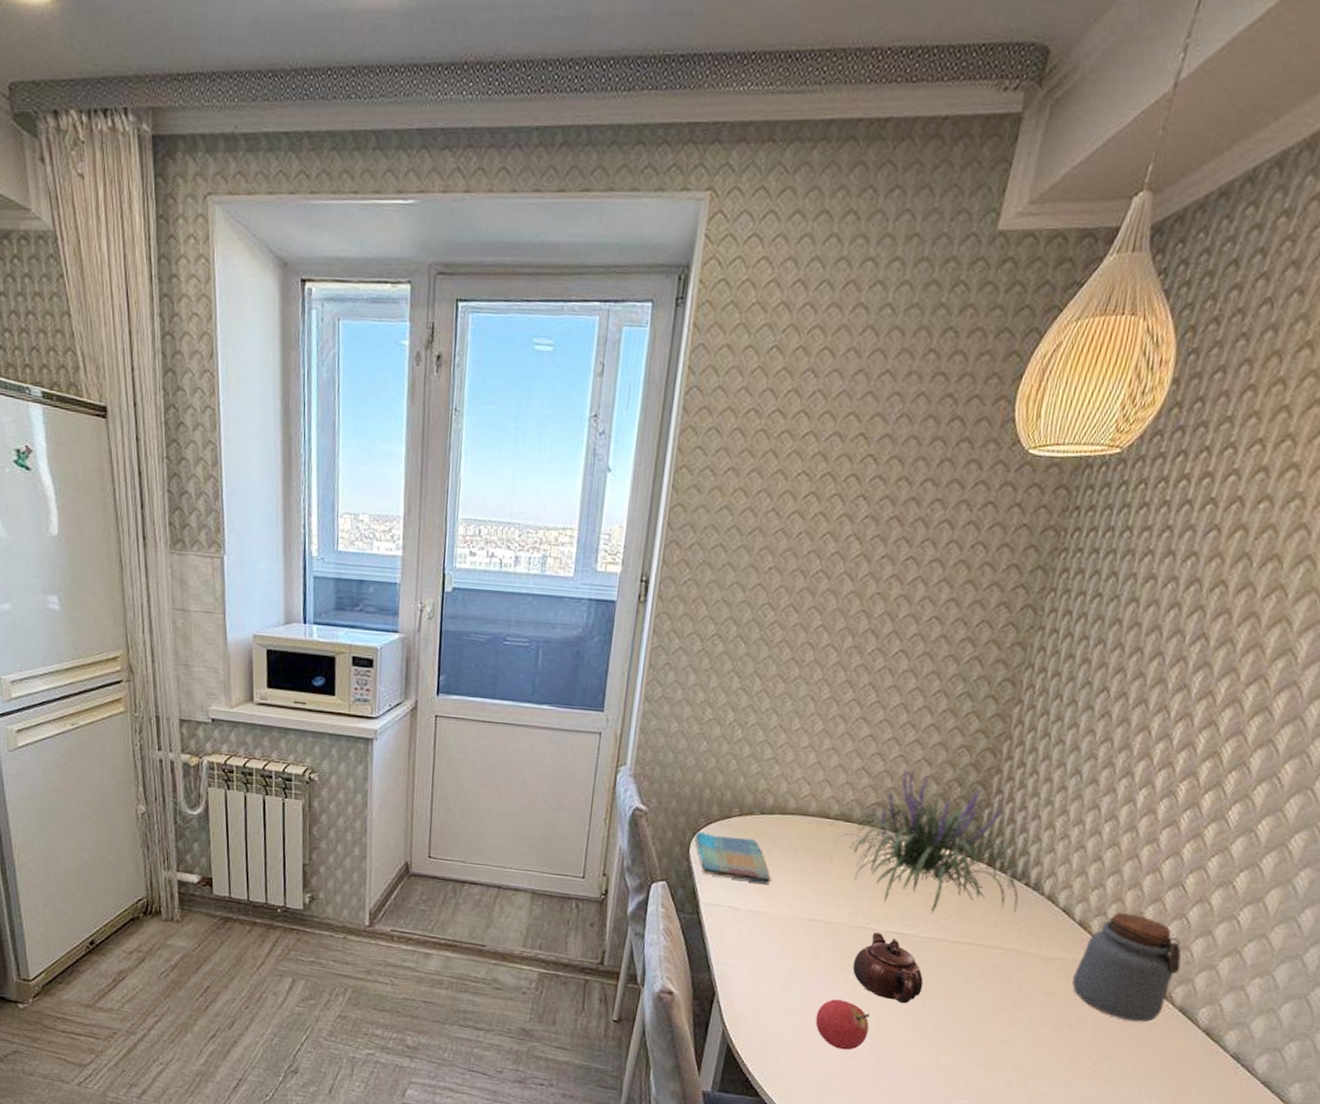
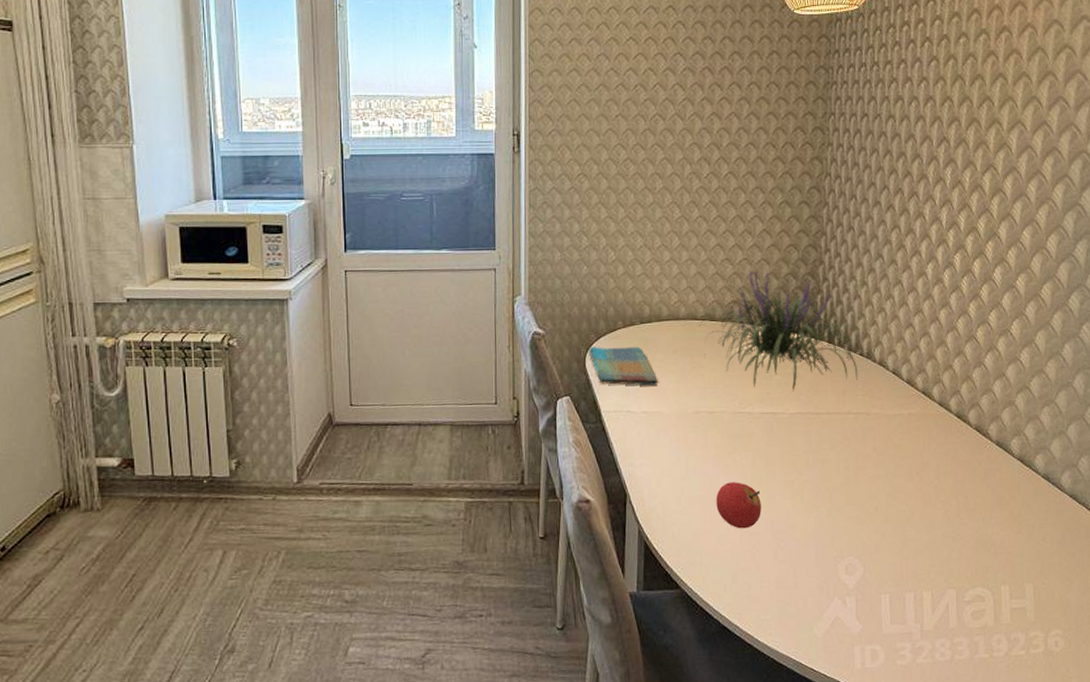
teapot: present [852,932,924,1004] -> none [738,415,798,477]
jar: present [1072,912,1182,1022] -> none [912,367,990,460]

